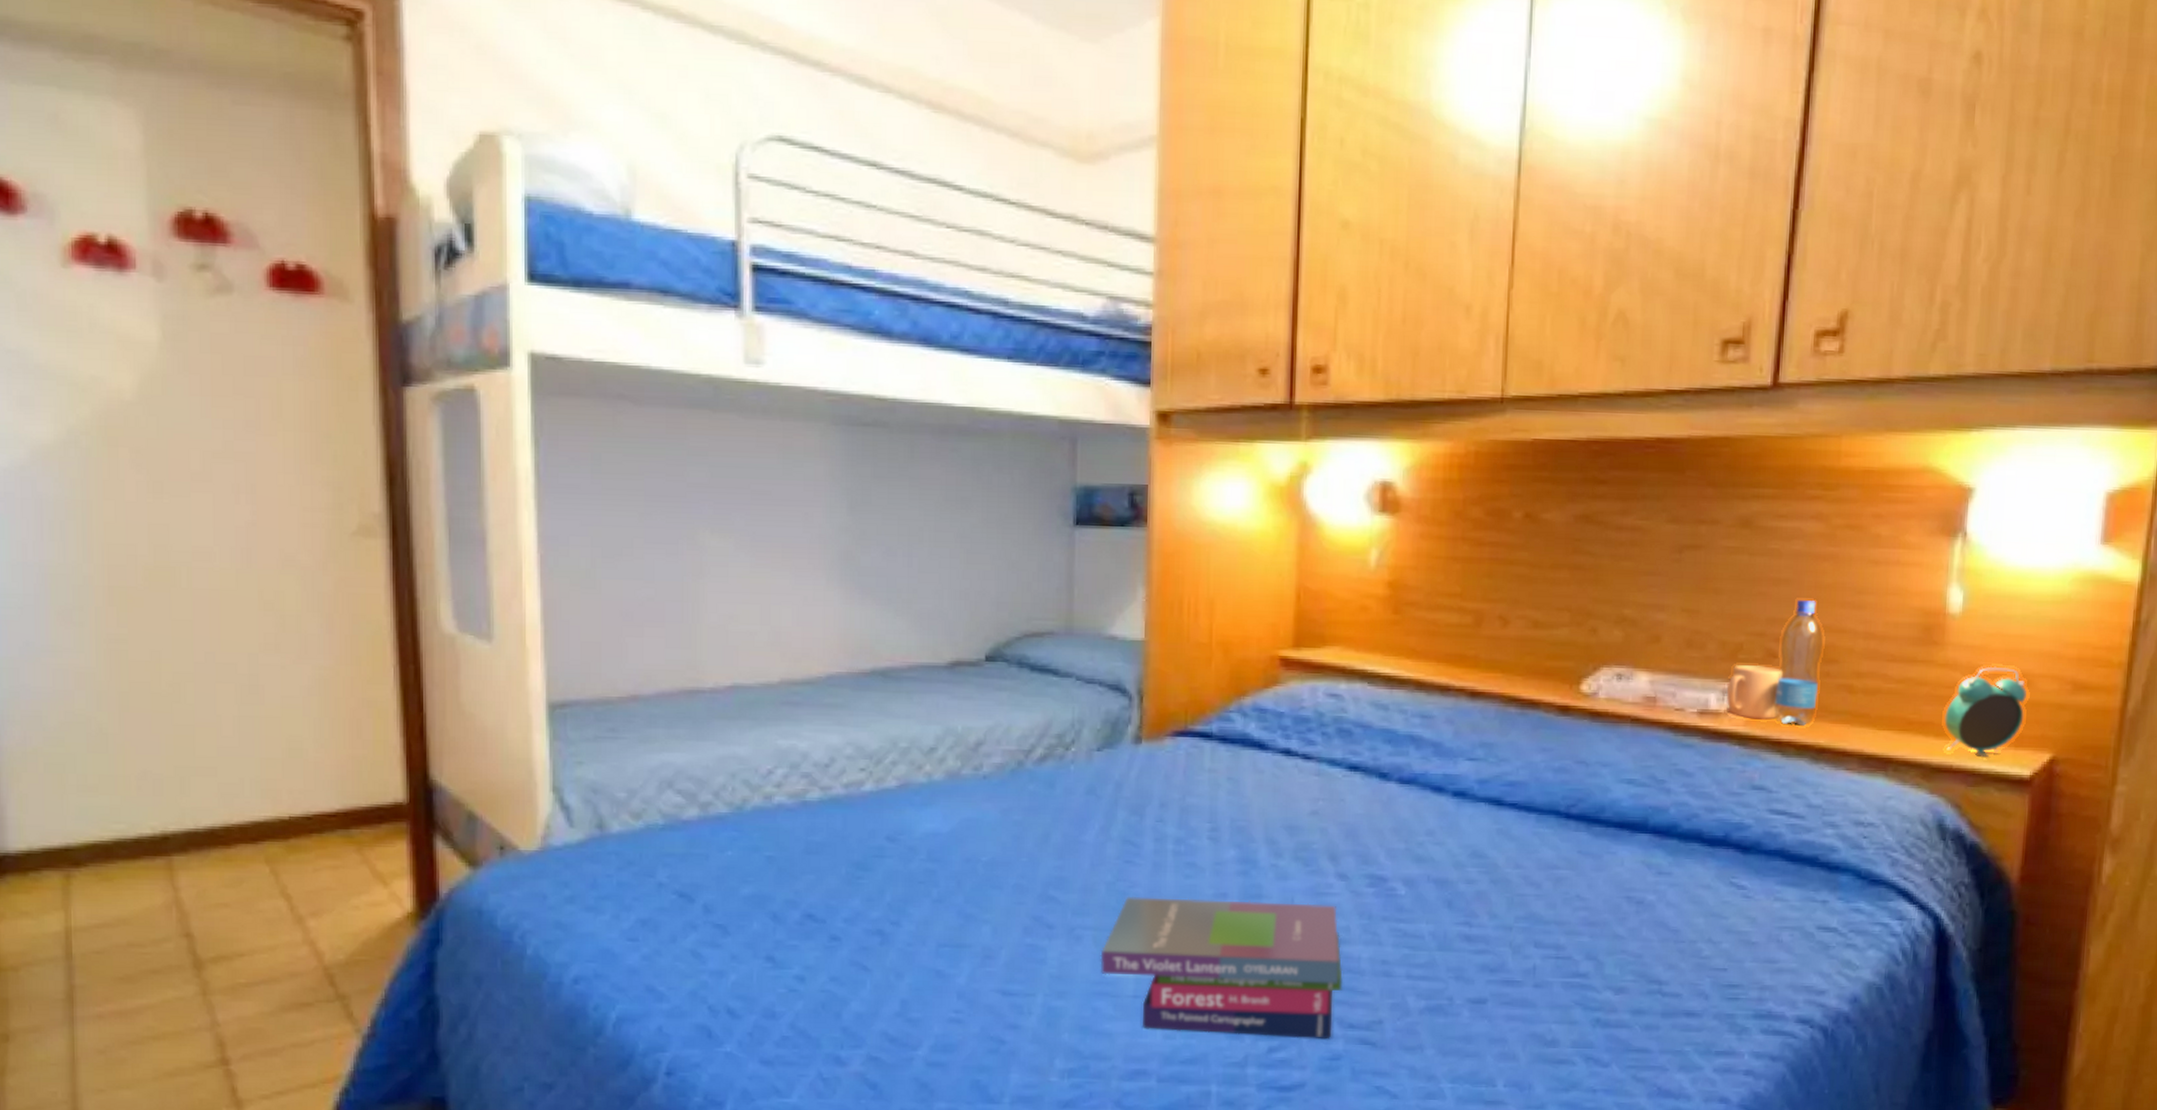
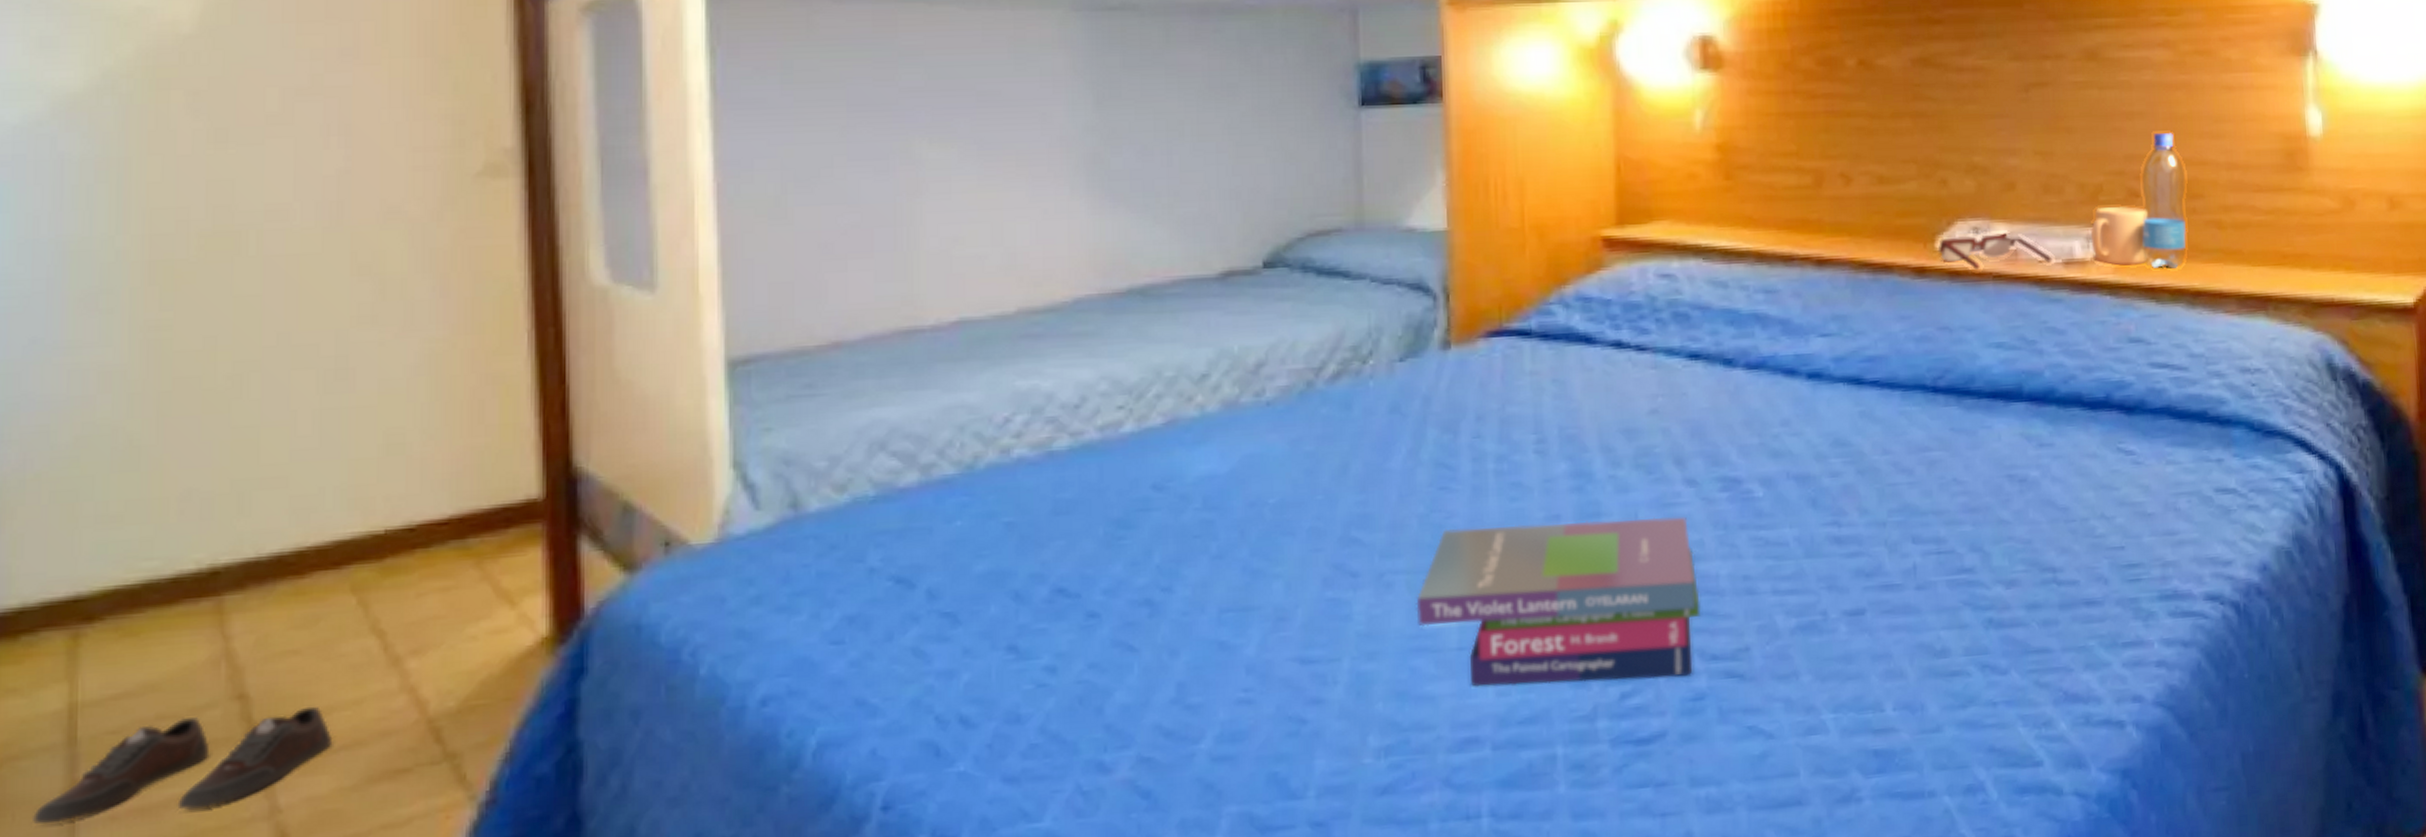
shoe: none [44,946,254,1017] -> present [33,706,331,825]
glasses: none [1582,681,1688,713] -> present [1937,233,2053,271]
alarm clock: present [1944,666,2027,758] -> none [2319,189,2400,287]

